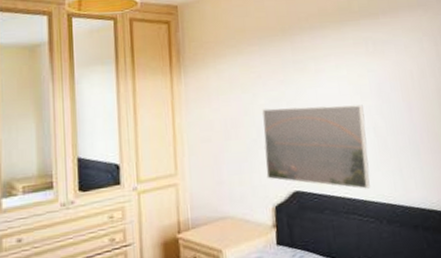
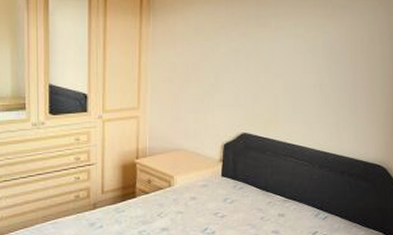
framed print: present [262,104,370,189] -> none [219,58,314,137]

